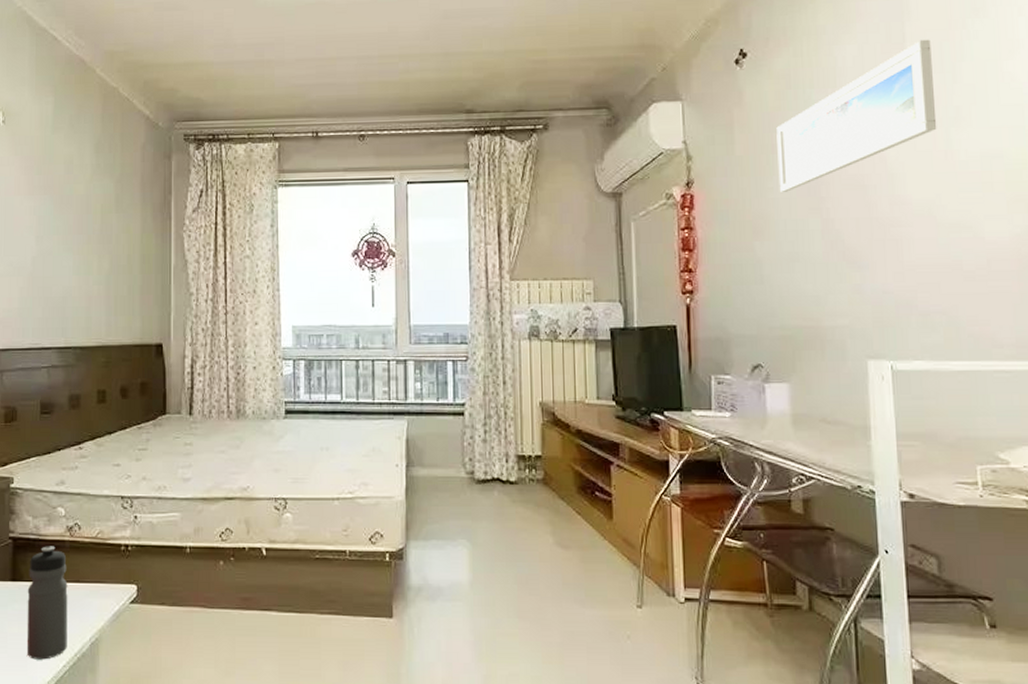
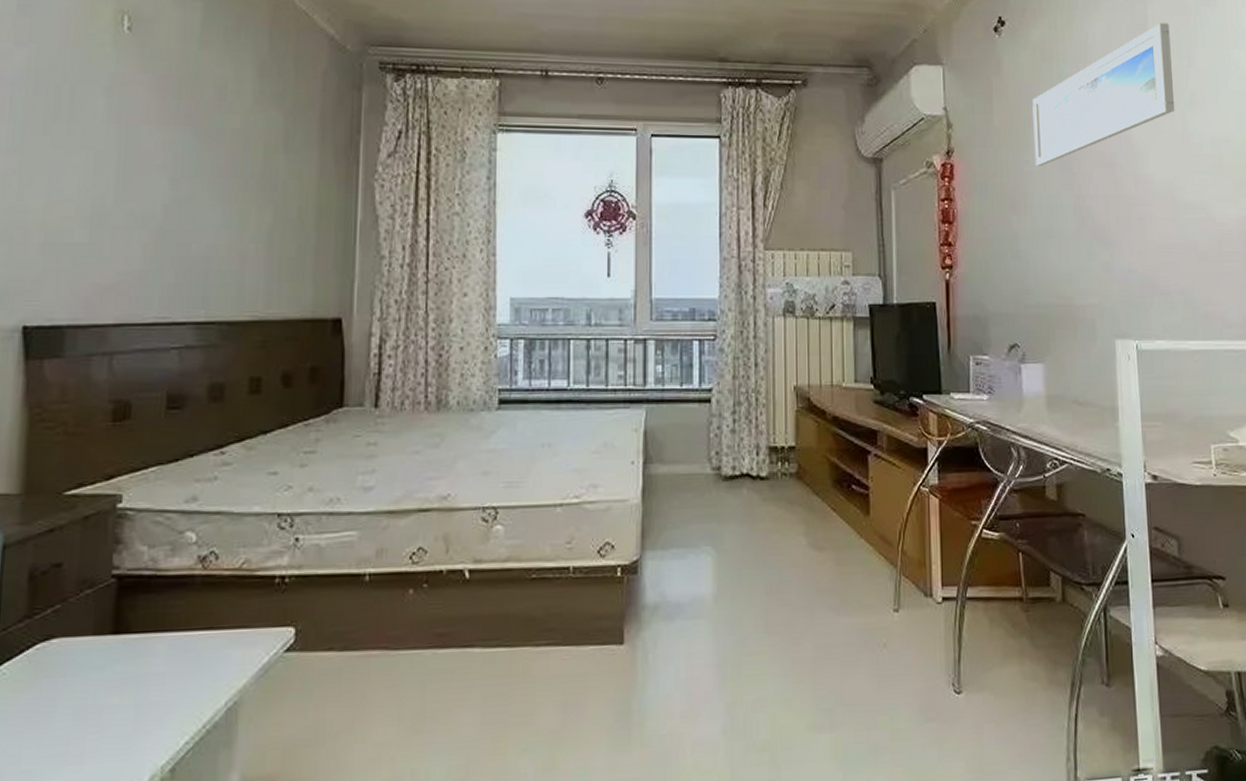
water bottle: present [26,546,68,660] -> none [131,583,197,739]

